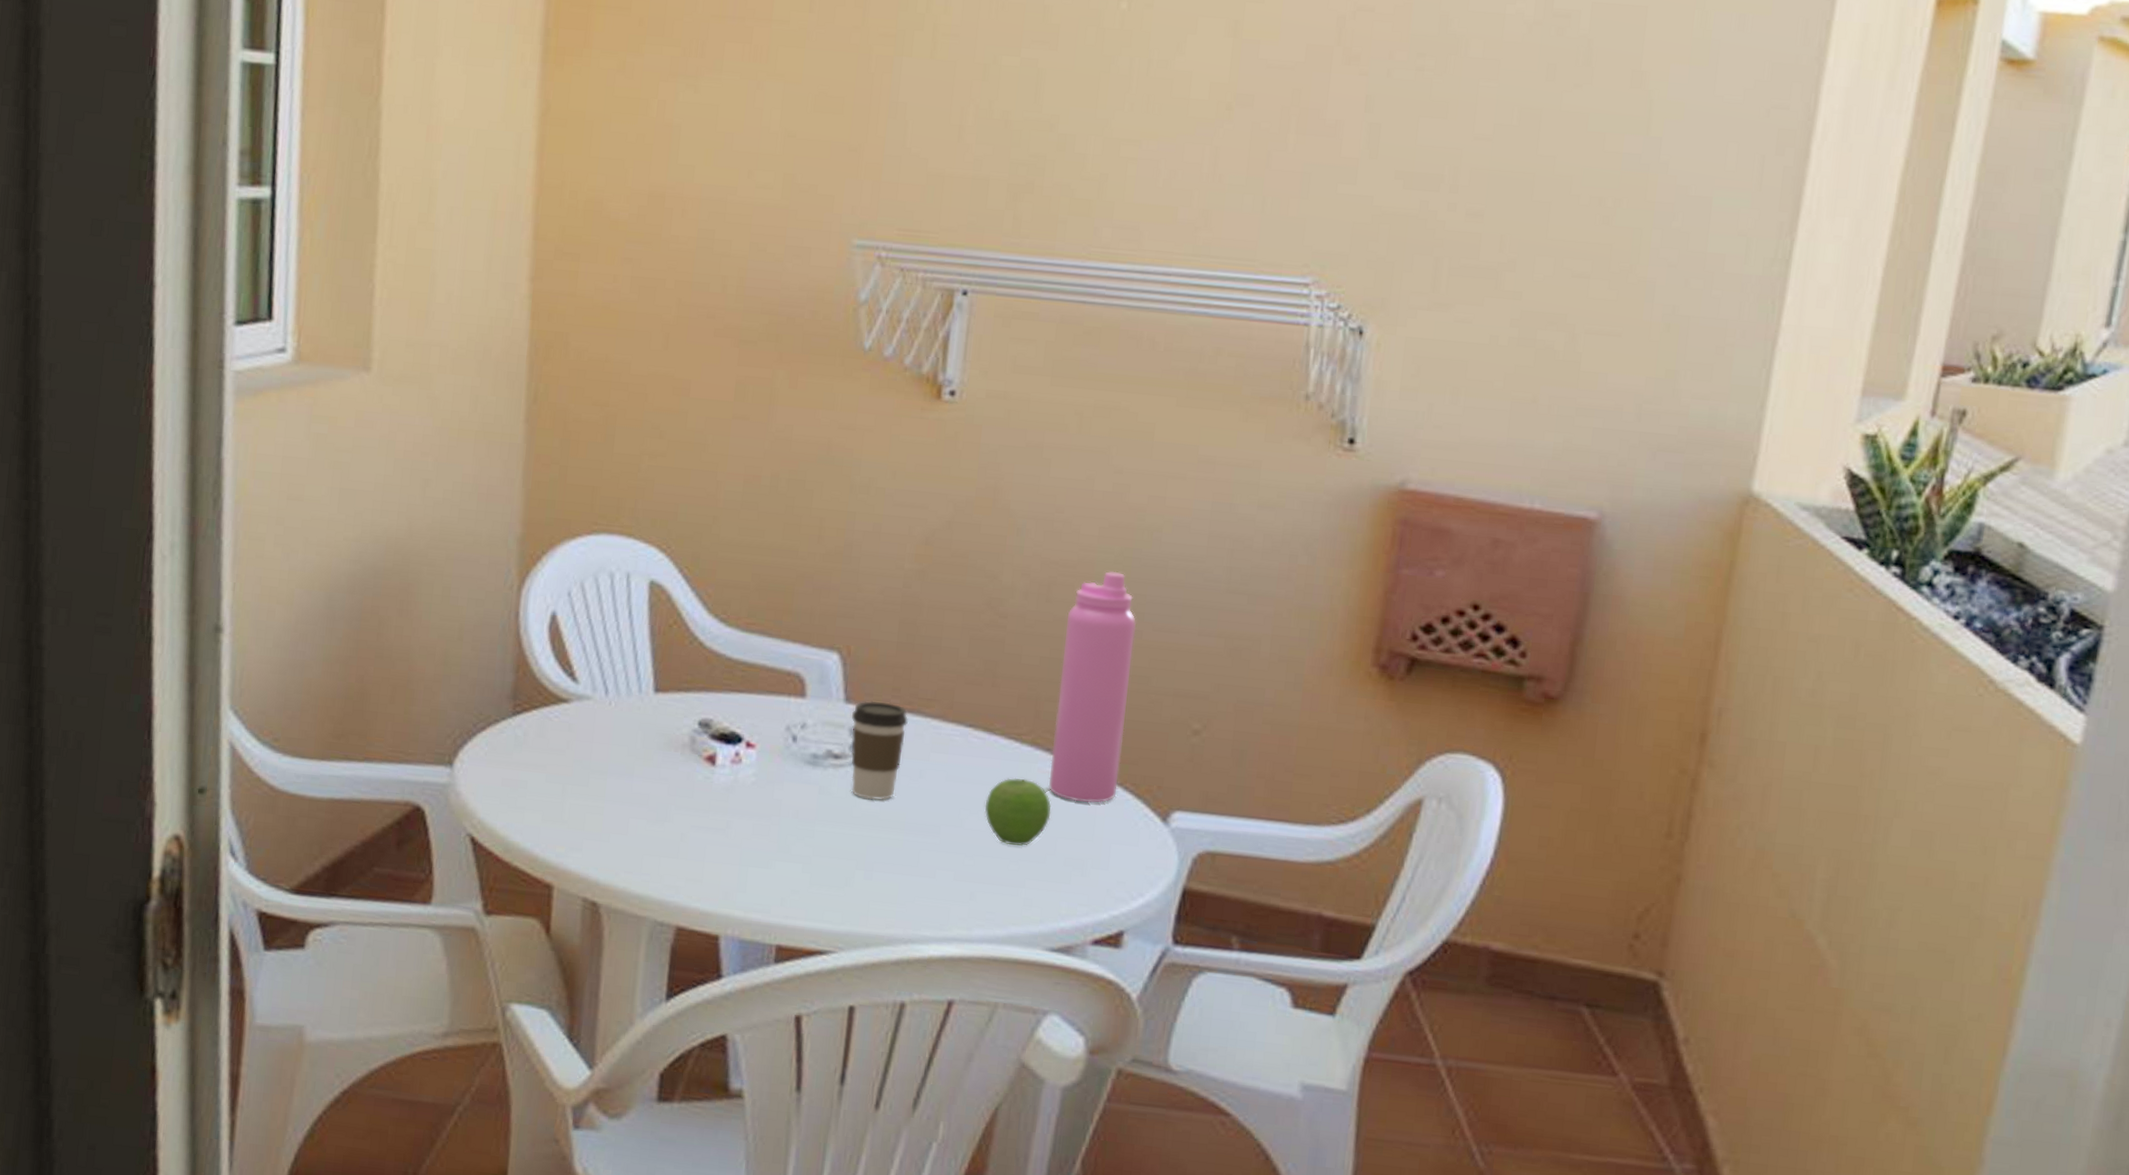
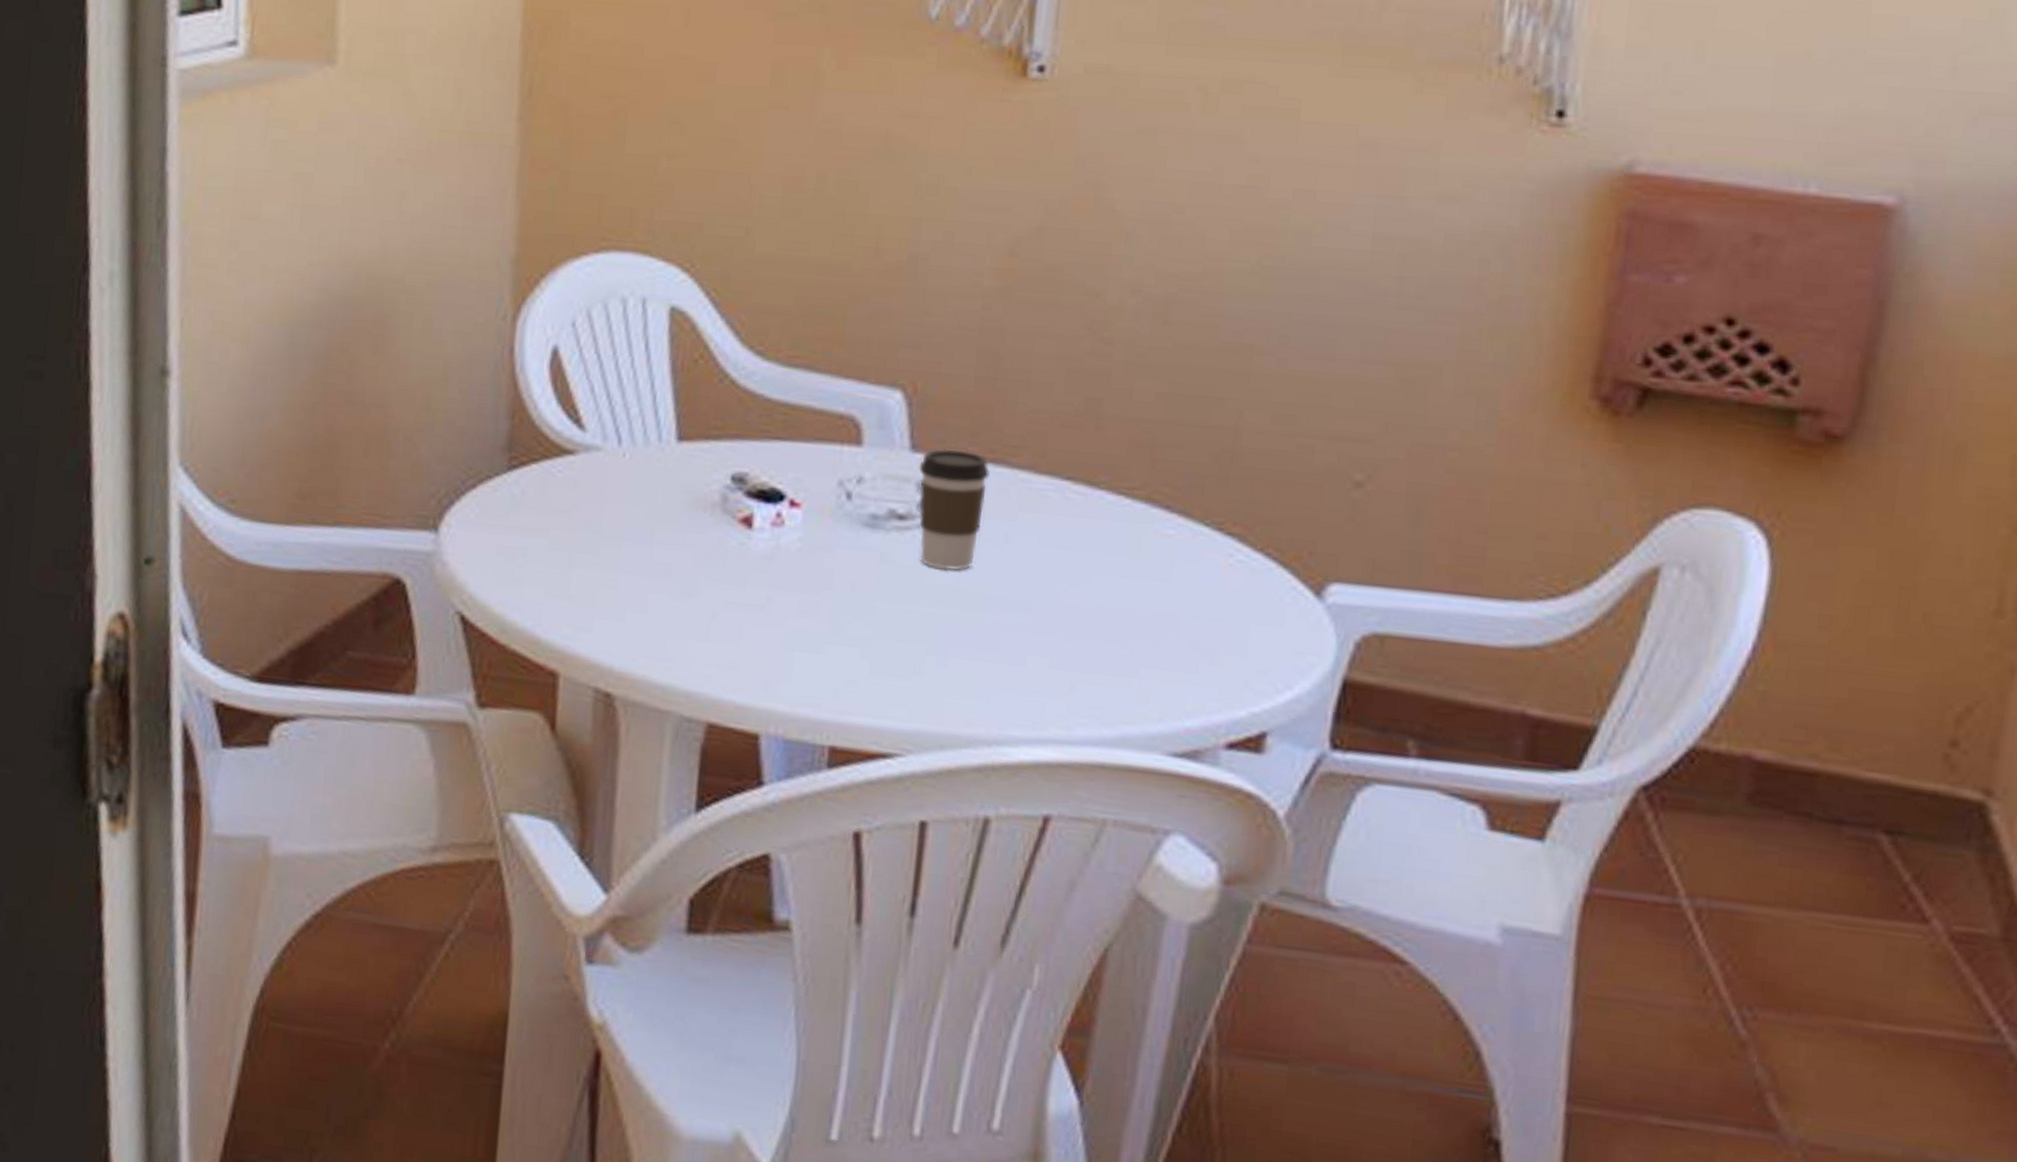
fruit: present [984,777,1052,847] -> none [1087,542,1173,627]
water bottle: present [1048,571,1136,803] -> none [1168,285,1280,574]

